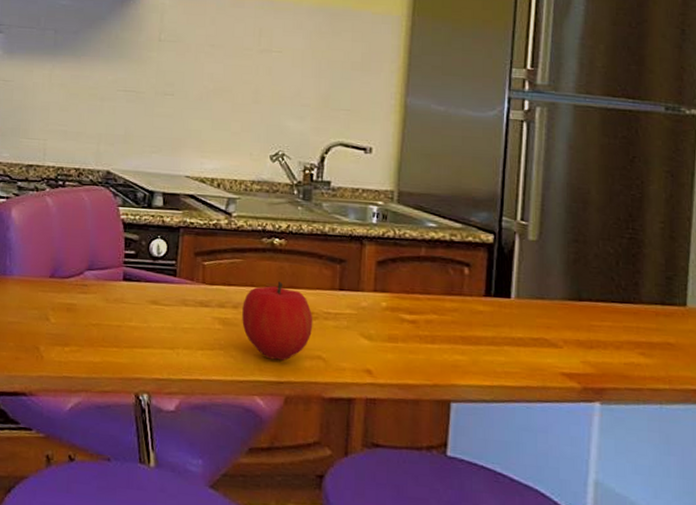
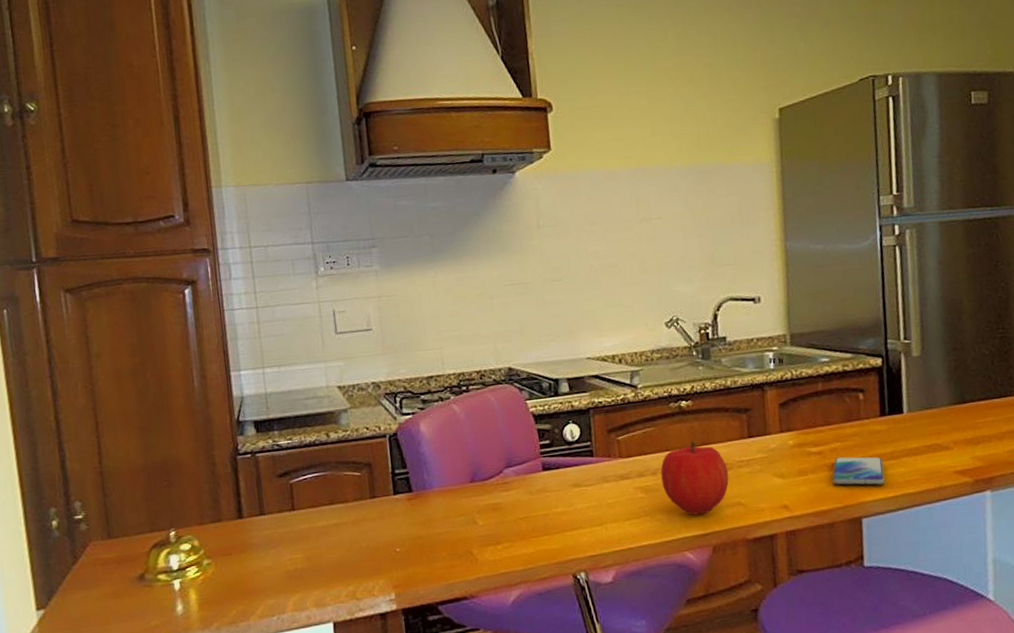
smartphone: none [423,330,482,370] -> present [832,456,885,486]

